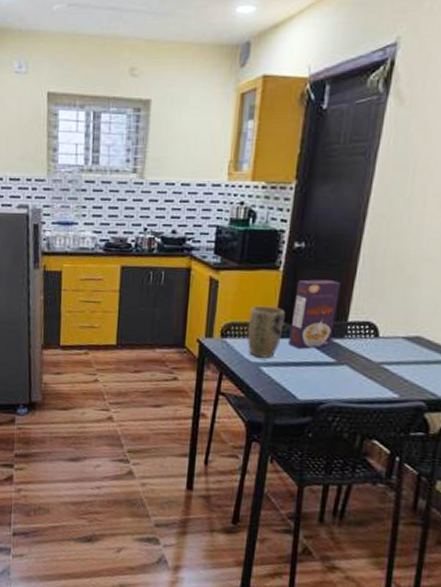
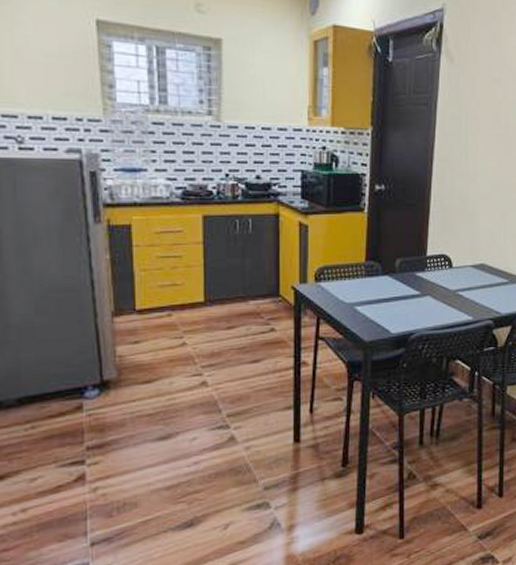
plant pot: present [247,305,285,358] -> none [340,247,373,298]
cereal box: present [289,279,341,349] -> none [379,219,418,285]

